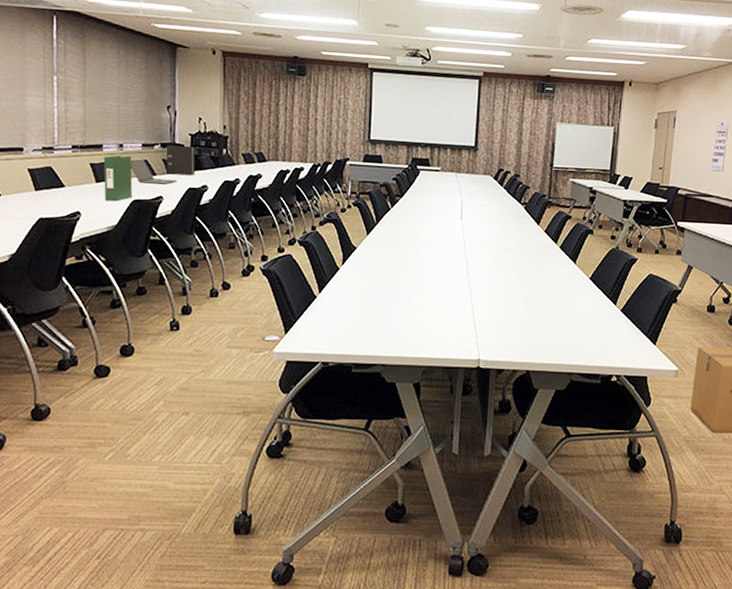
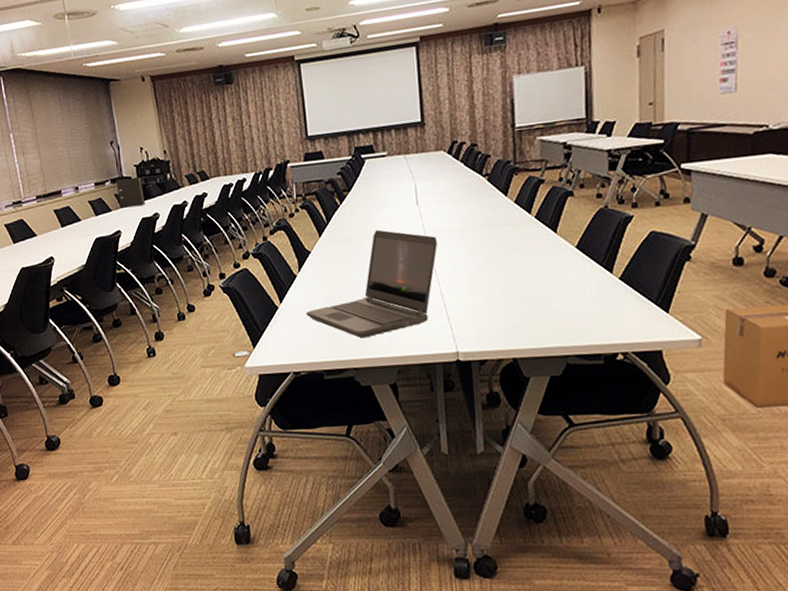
binder: present [103,155,133,202] -> none [64,196,95,243]
laptop: present [130,159,178,185] -> none [87,197,132,221]
laptop computer: none [343,237,475,337] -> present [306,229,438,339]

